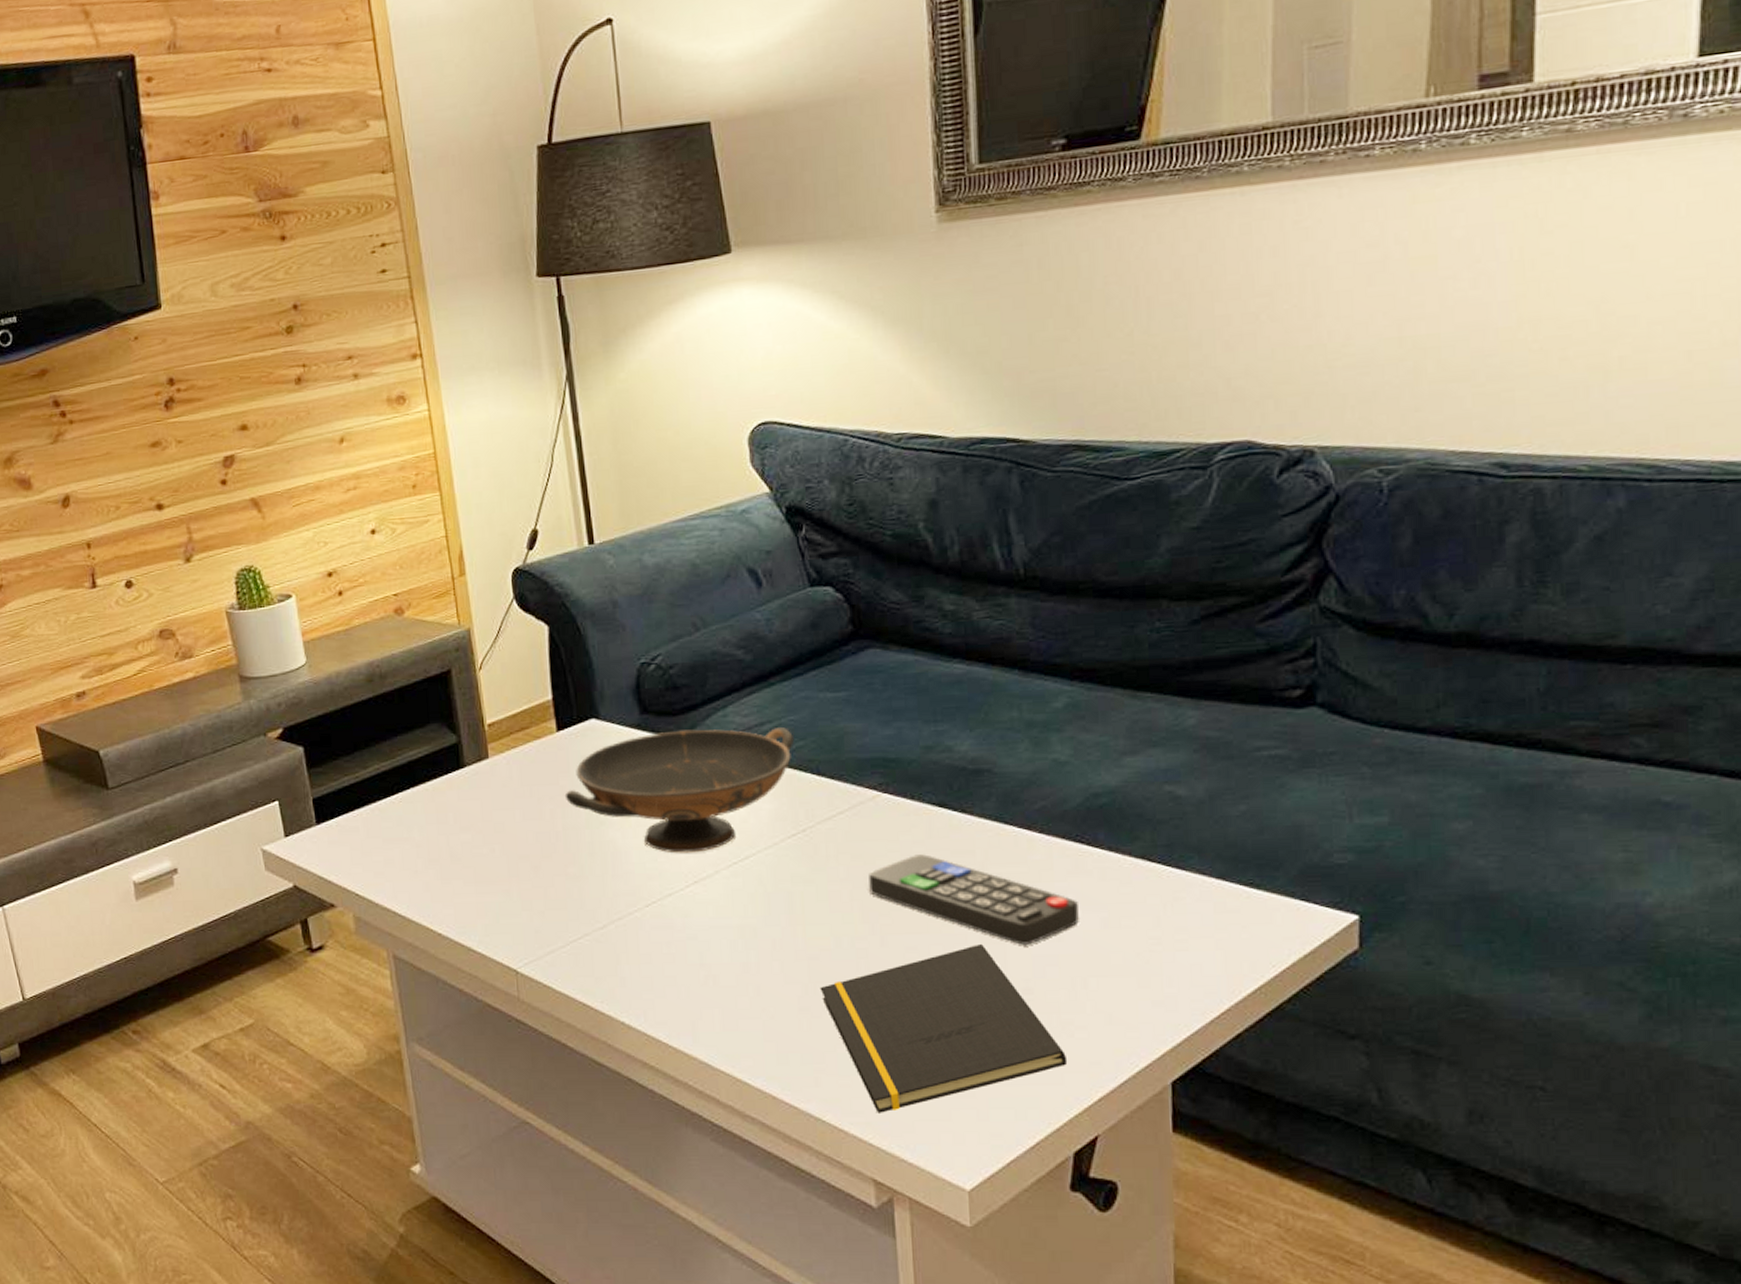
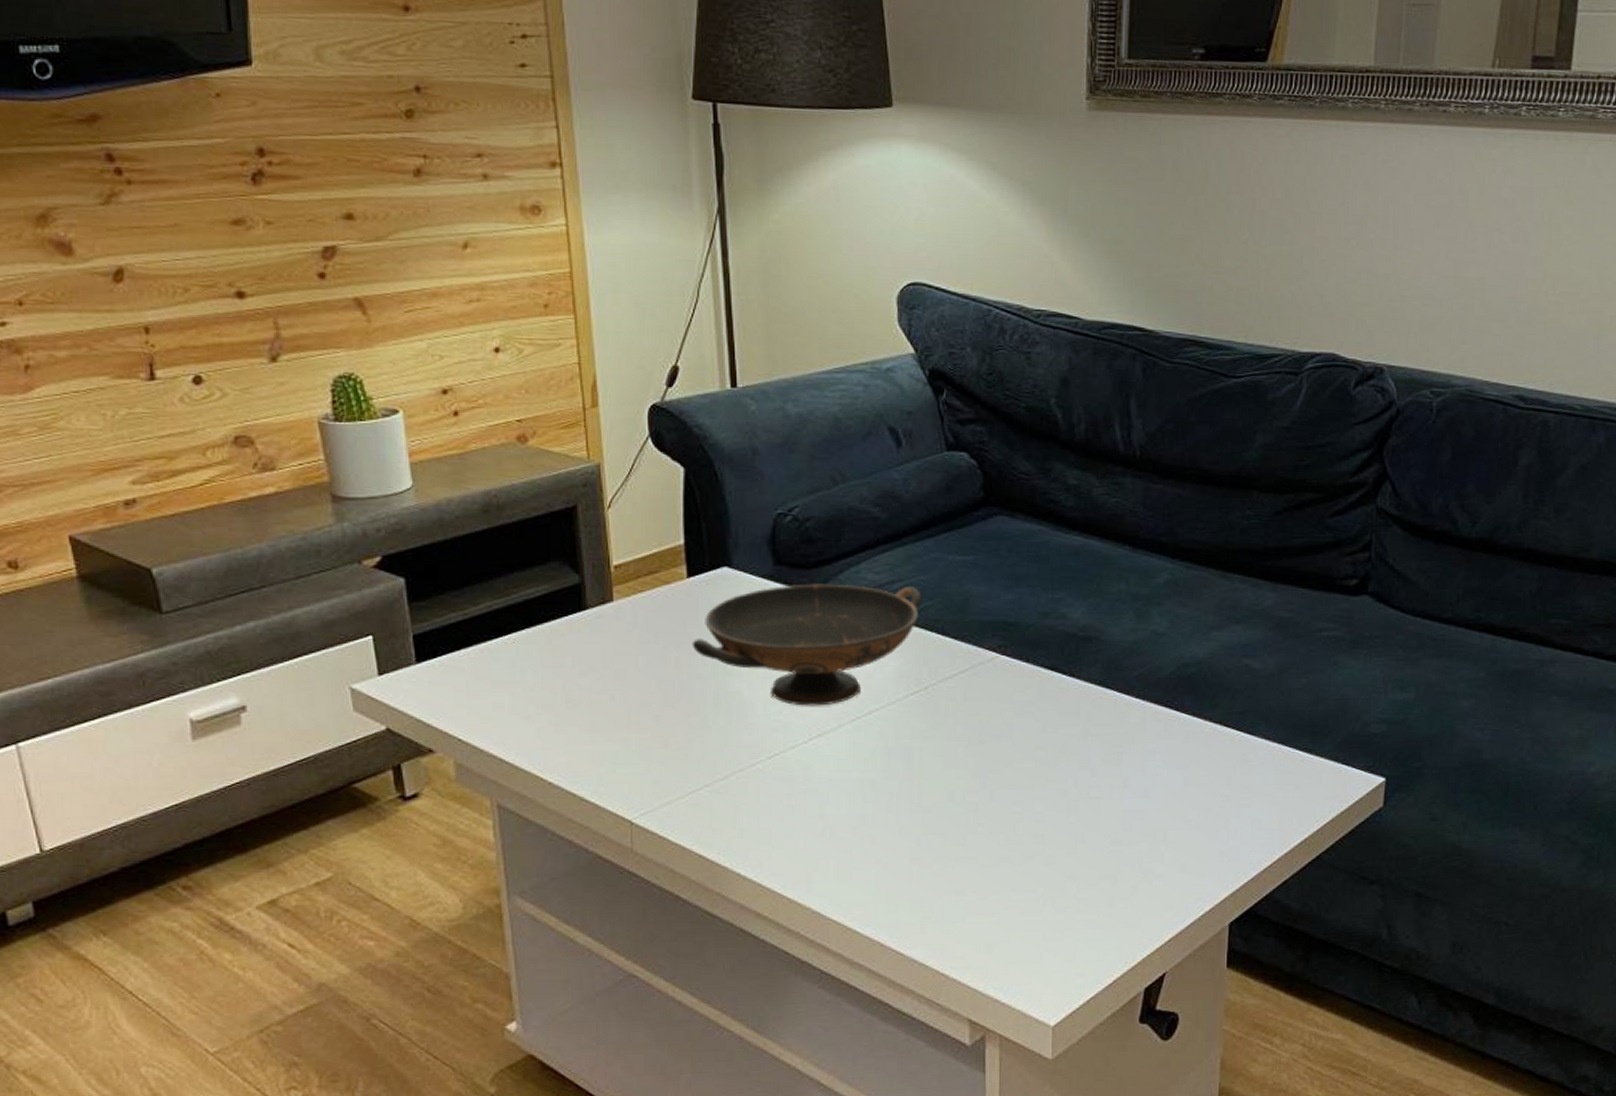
notepad: present [820,944,1068,1113] -> none [931,800,1145,957]
remote control: present [868,854,1080,945] -> none [983,714,1165,800]

